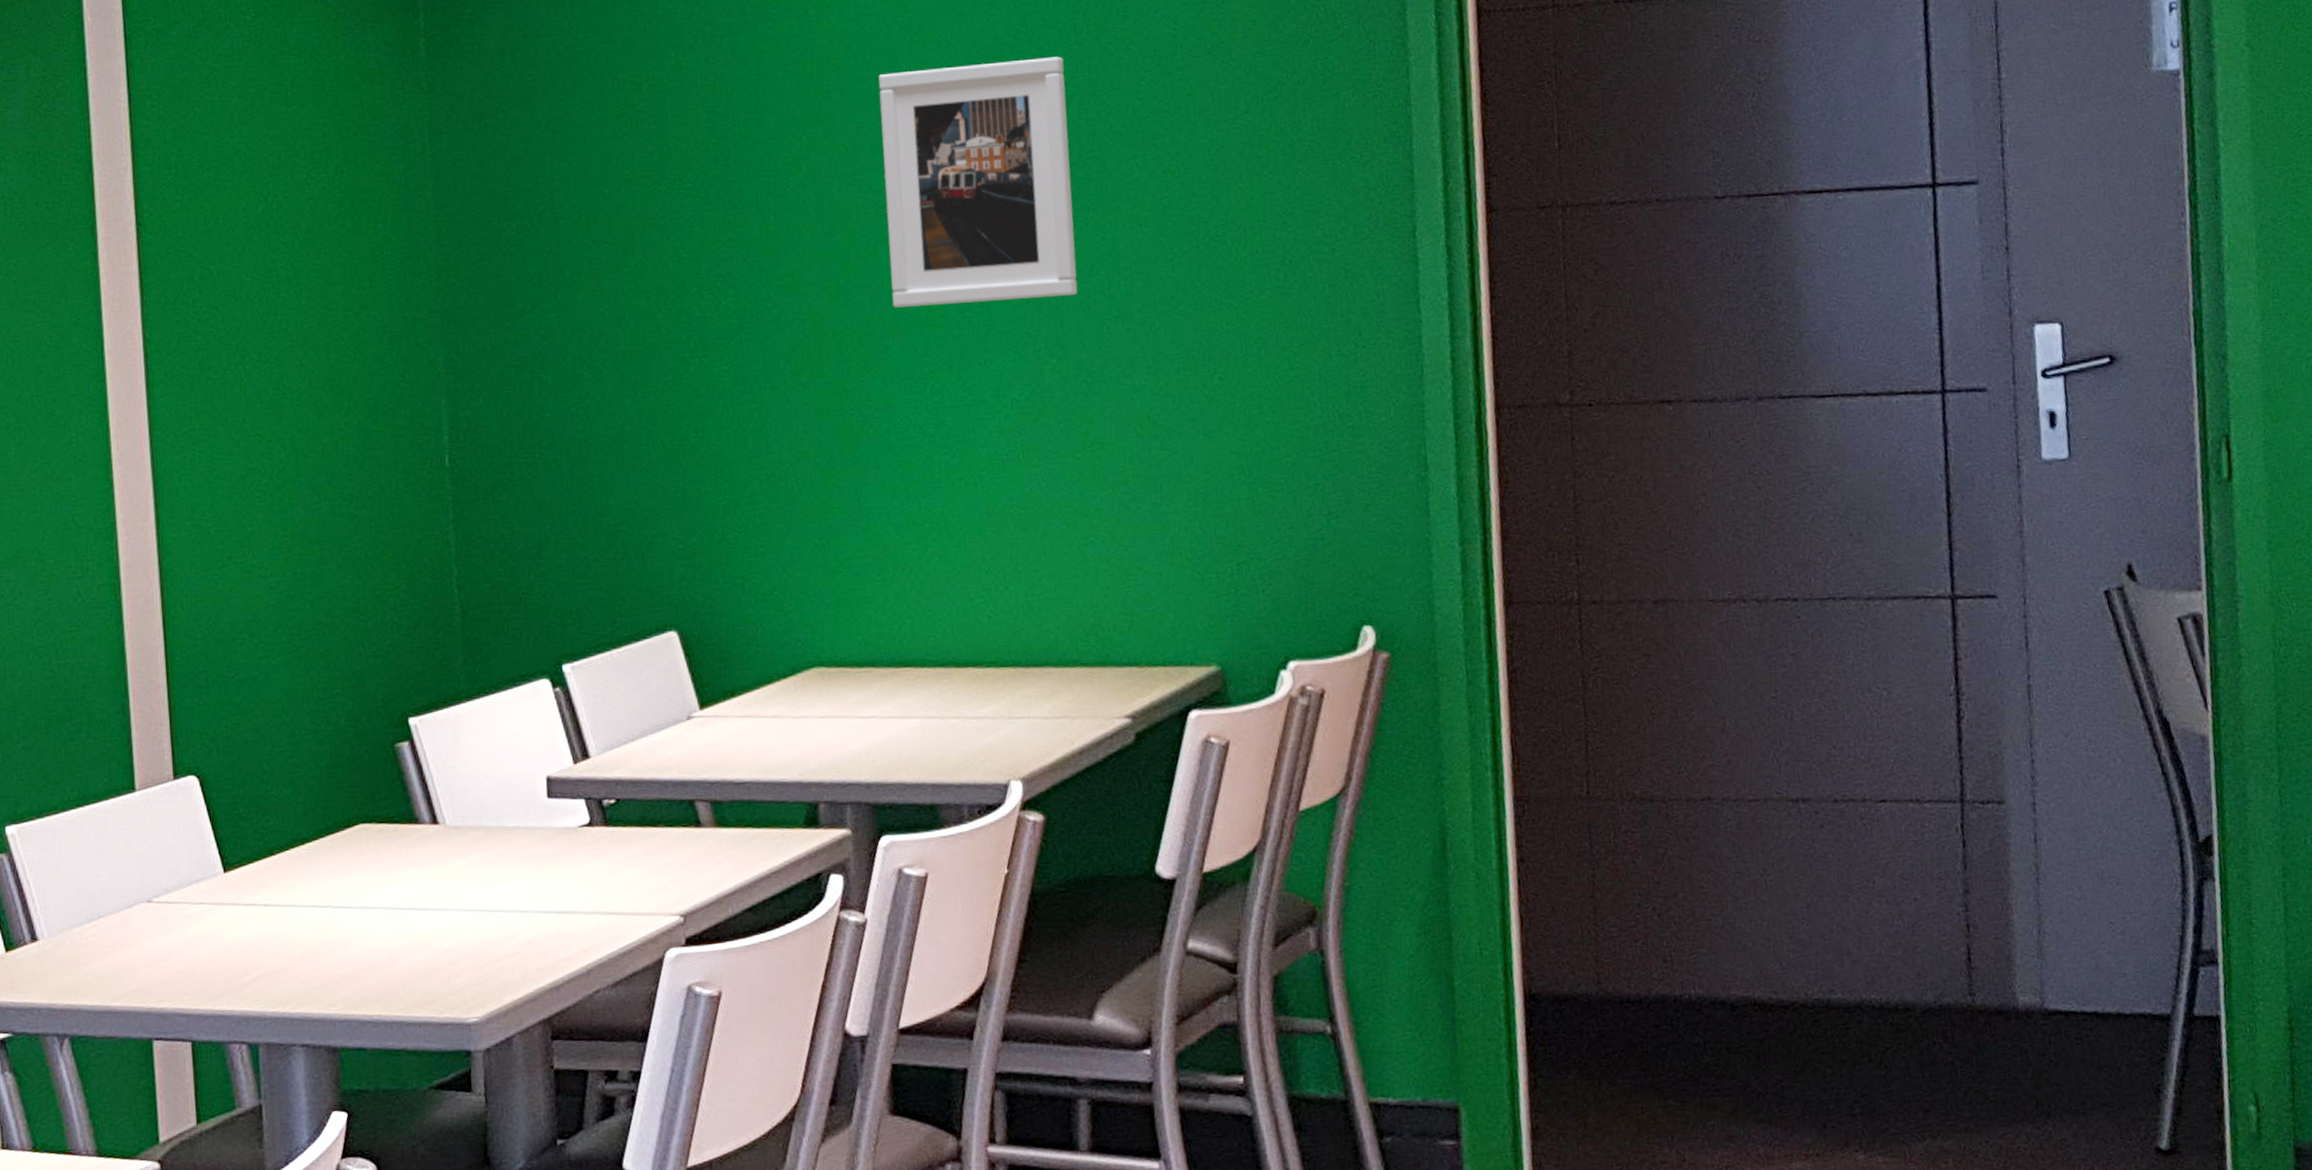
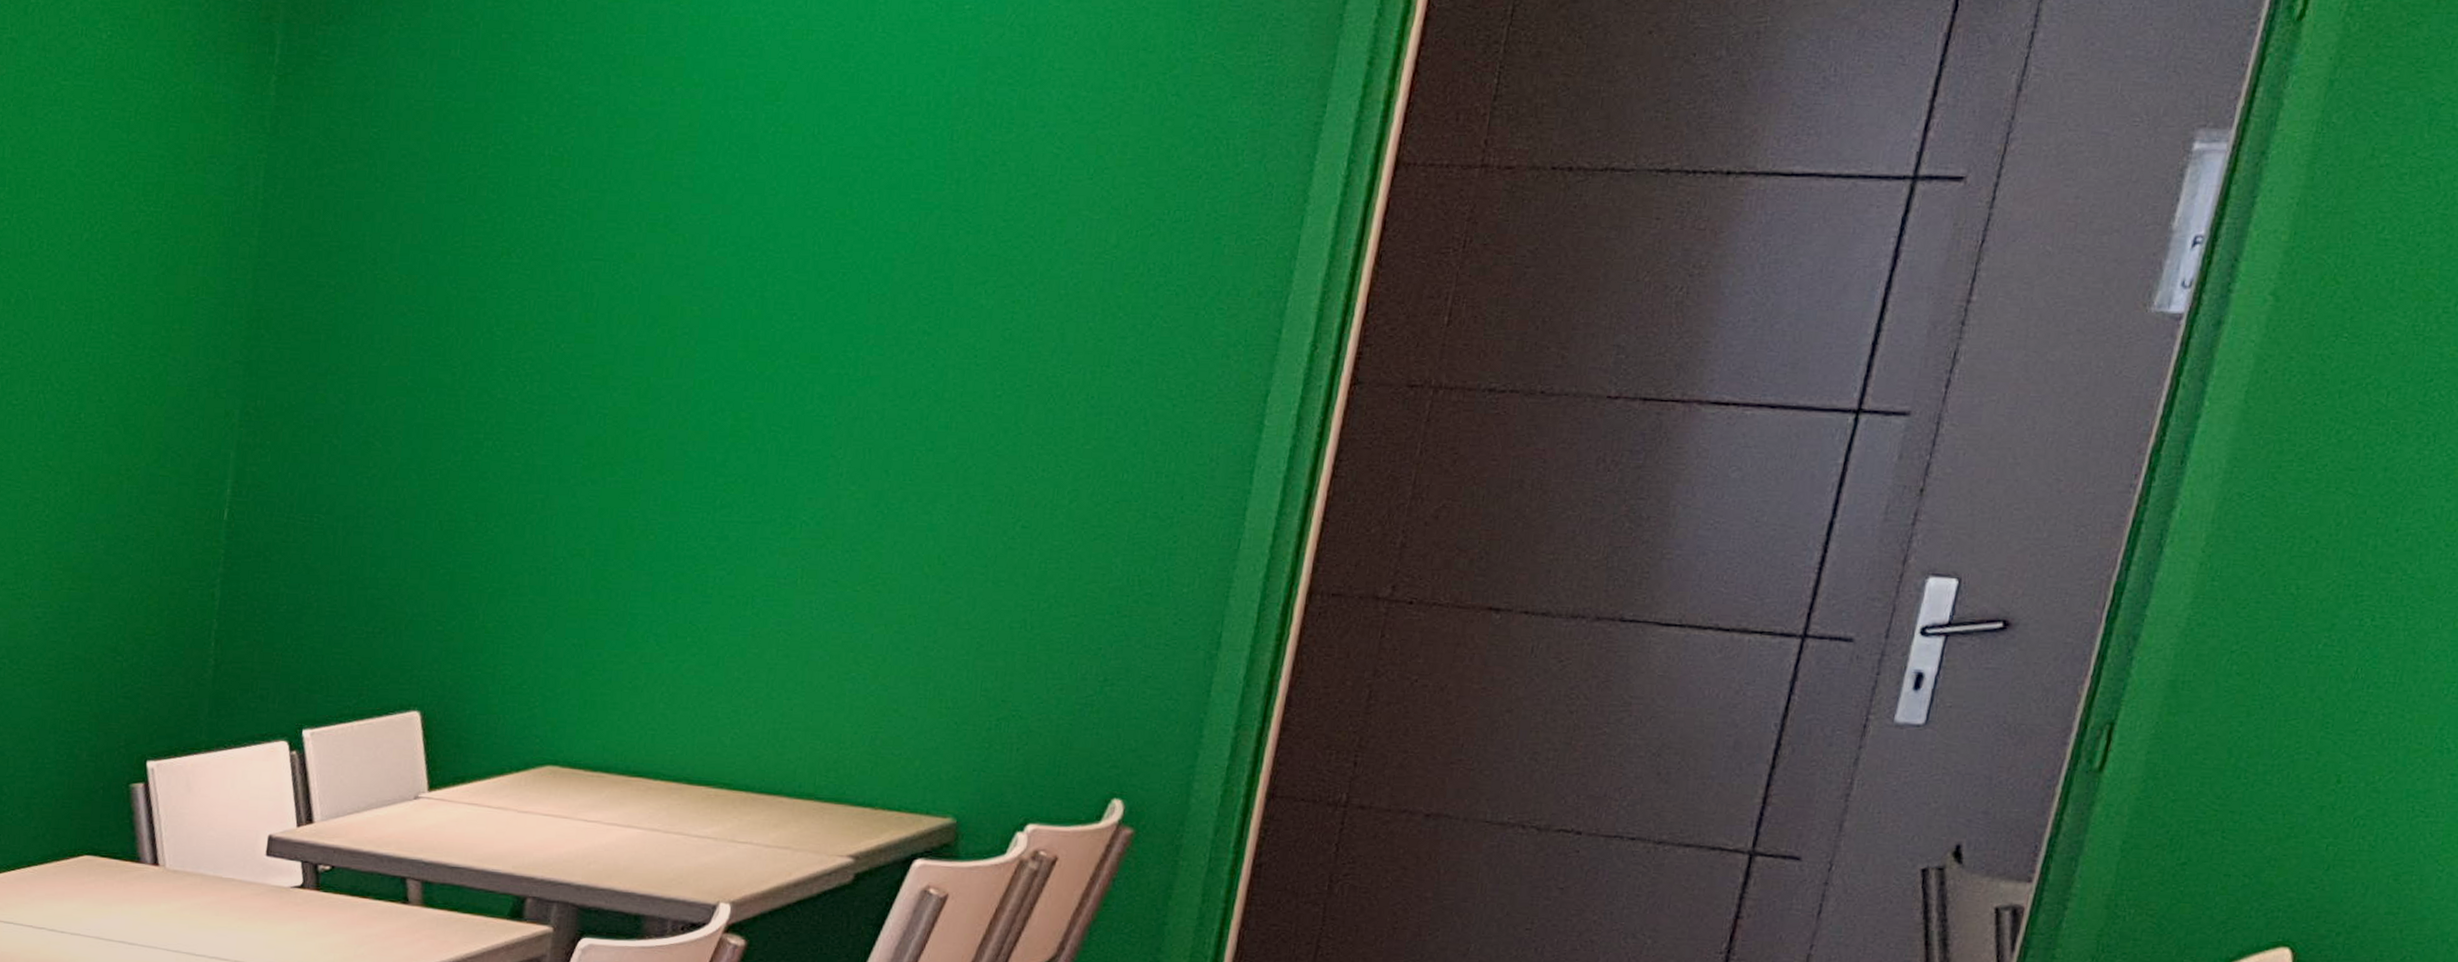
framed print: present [878,56,1078,308] -> none [699,163,932,421]

